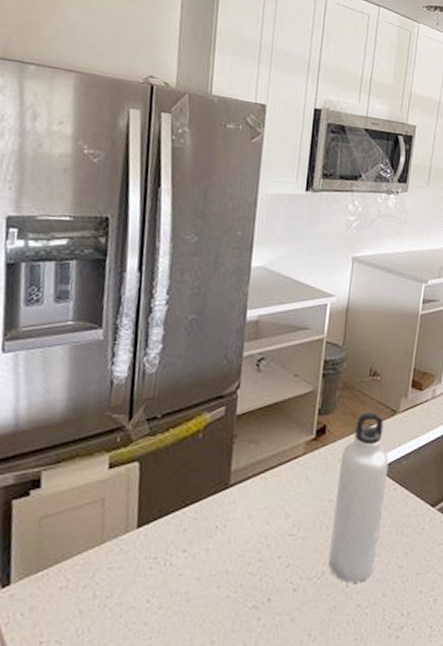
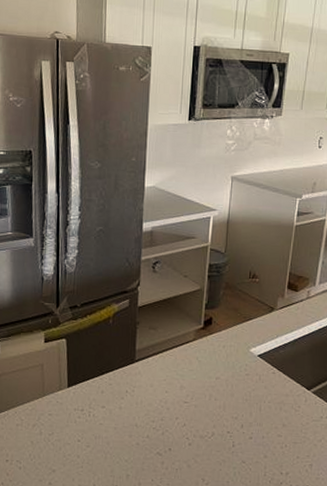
water bottle: present [328,412,389,583] -> none [217,308,267,445]

